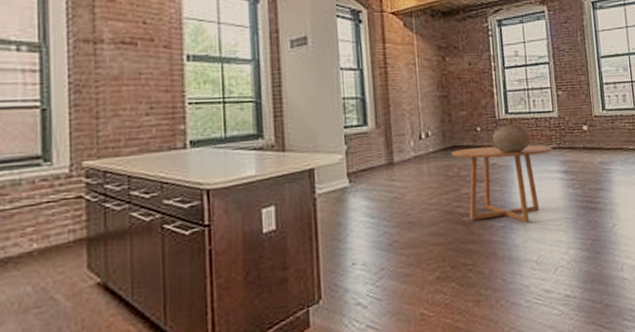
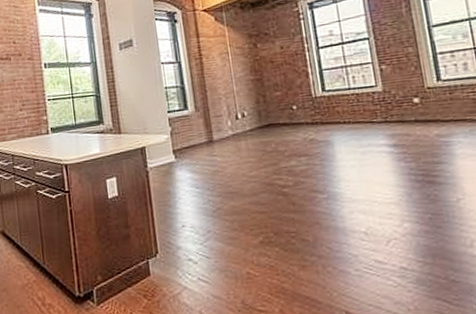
dining table: present [452,145,553,223] -> none [268,120,379,195]
ceramic pot: present [493,125,531,154] -> none [310,101,352,129]

